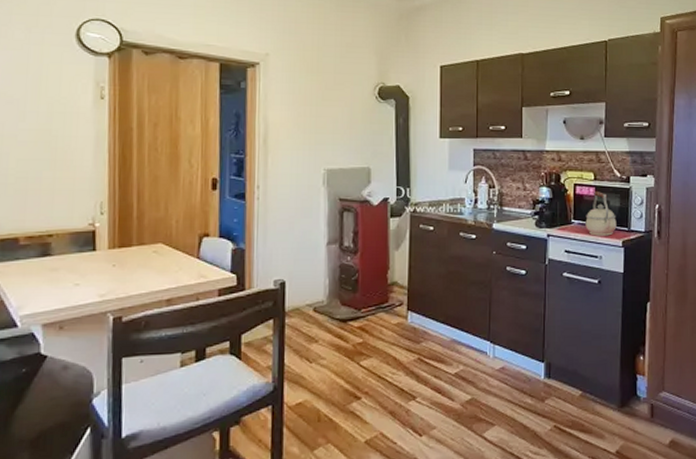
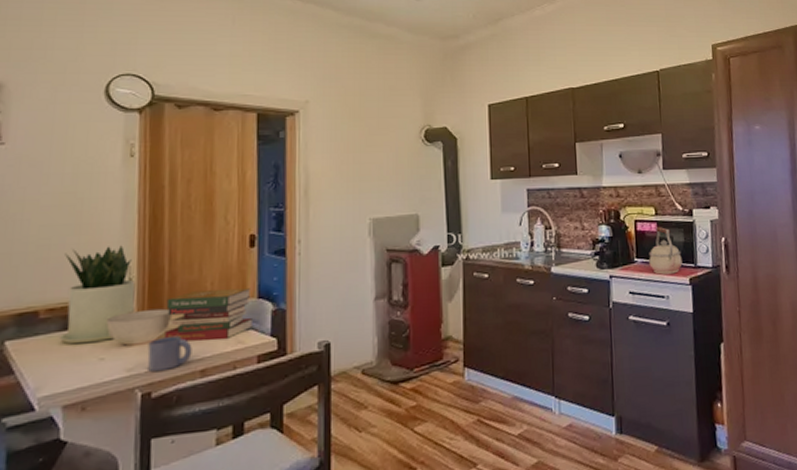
planter: none [38,182,108,270] -> present [60,245,137,344]
bowl: none [80,242,141,274] -> present [106,308,173,346]
mug: none [118,267,159,299] -> present [147,335,192,372]
books: none [134,226,216,274] -> present [164,288,254,341]

